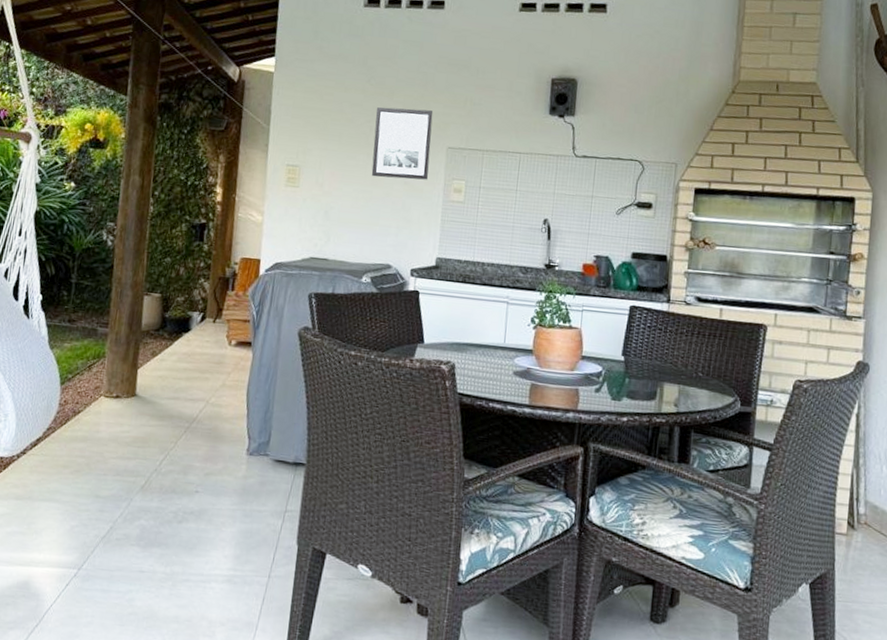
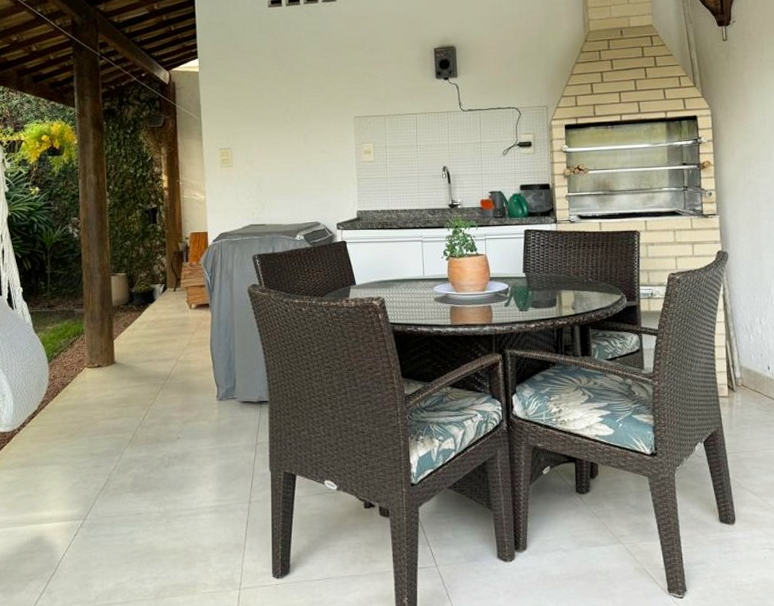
wall art: present [371,107,433,180] -> none [290,88,341,150]

